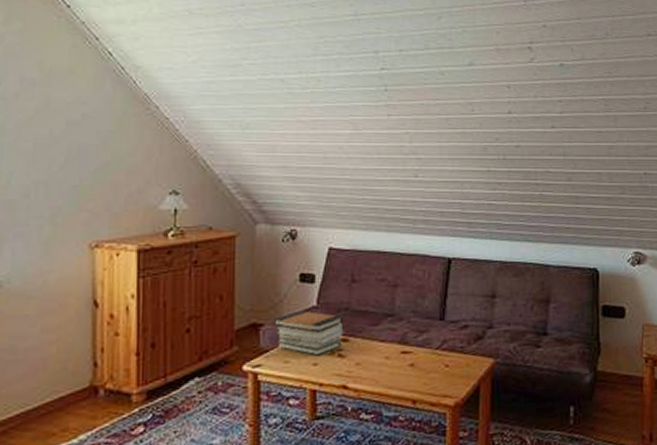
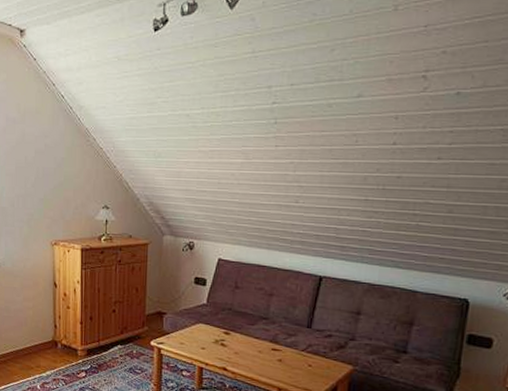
book stack: present [273,310,344,356] -> none [173,306,227,342]

